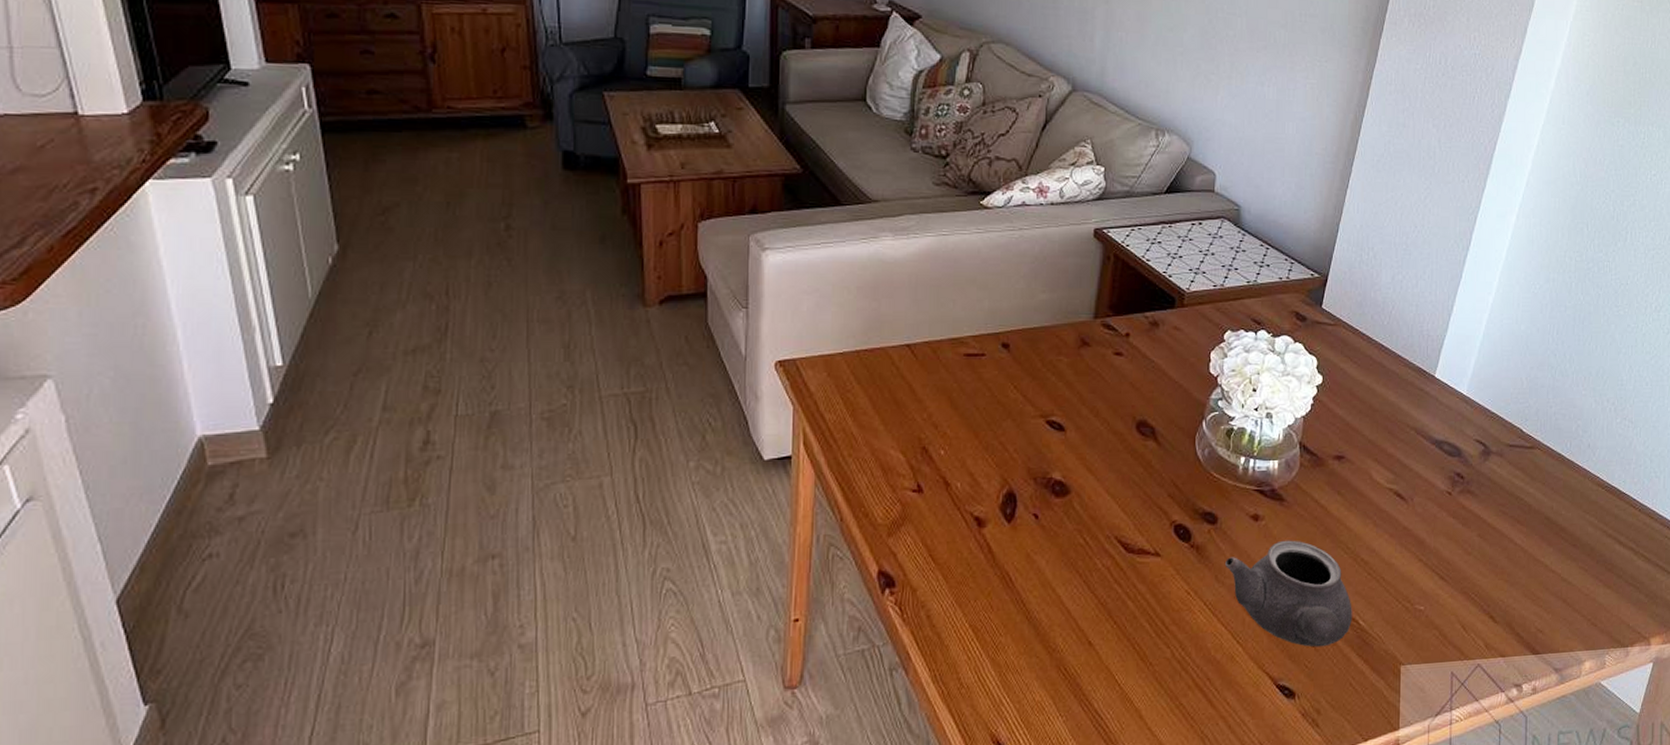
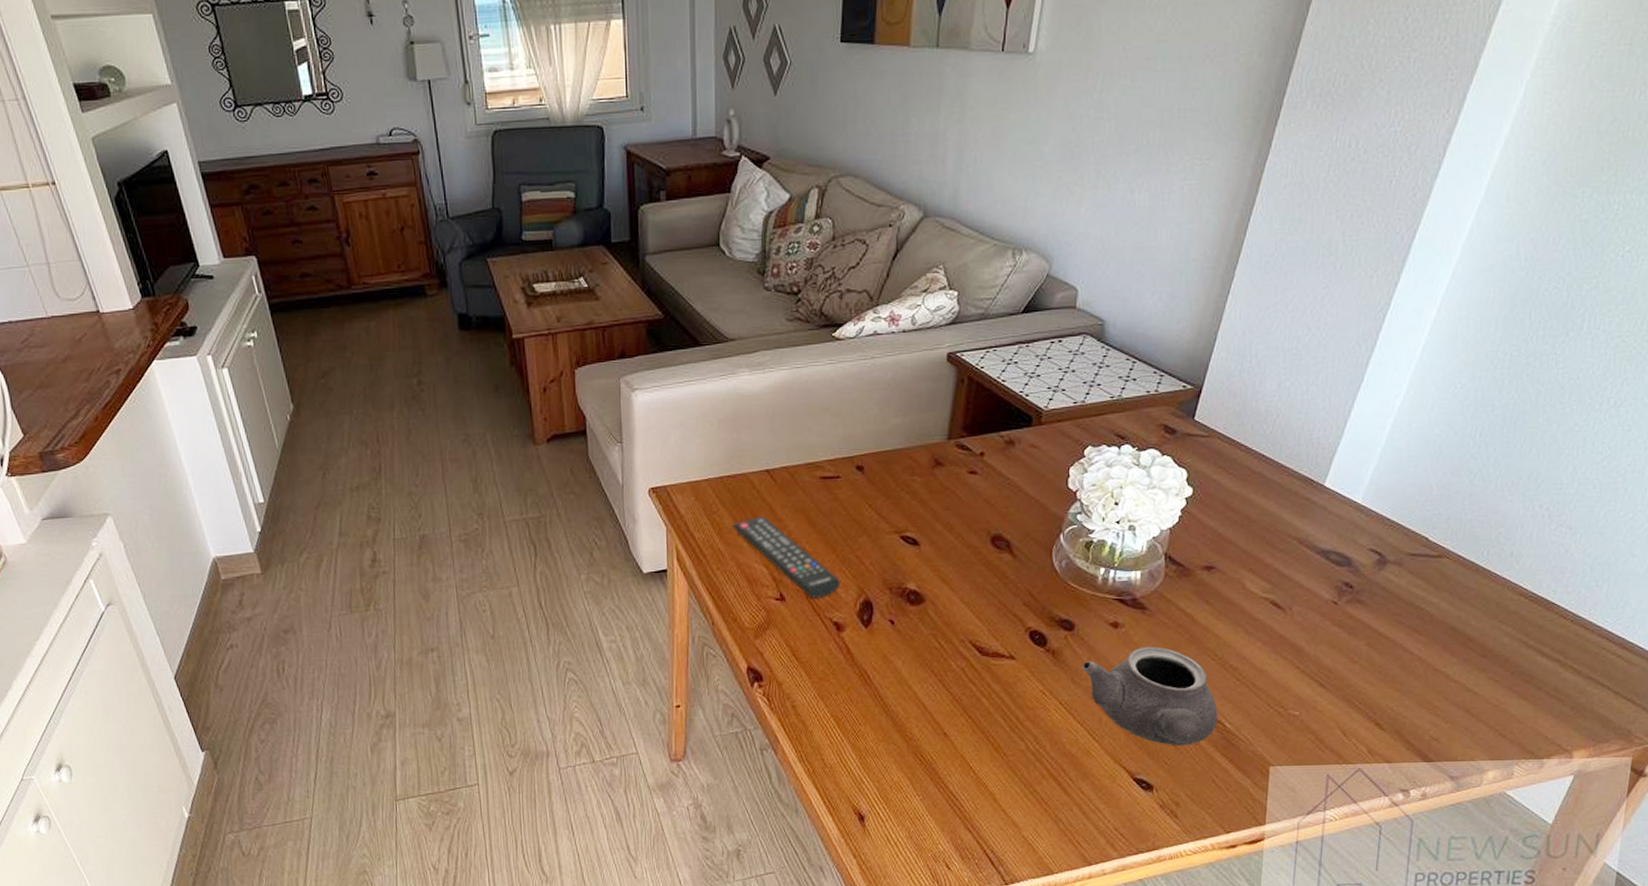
remote control: none [867,397,982,490] -> present [732,517,840,598]

